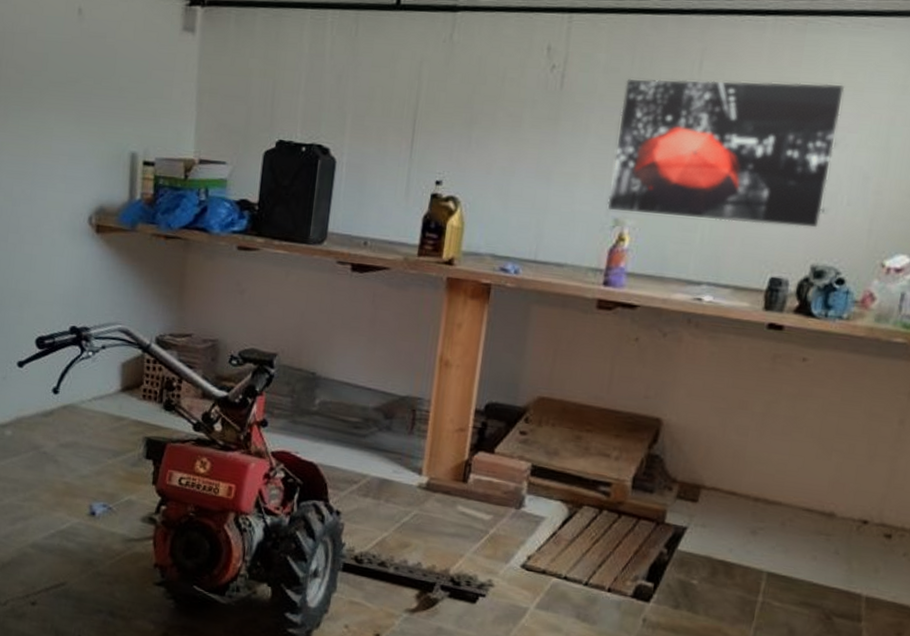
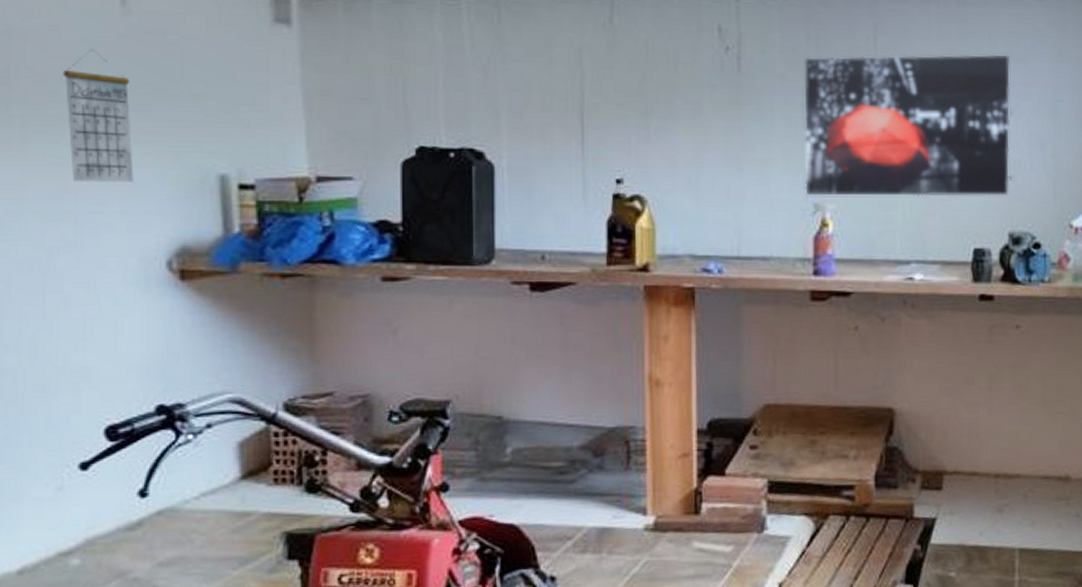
calendar: none [33,48,79,154] -> present [62,49,134,182]

